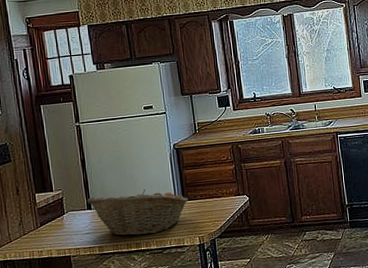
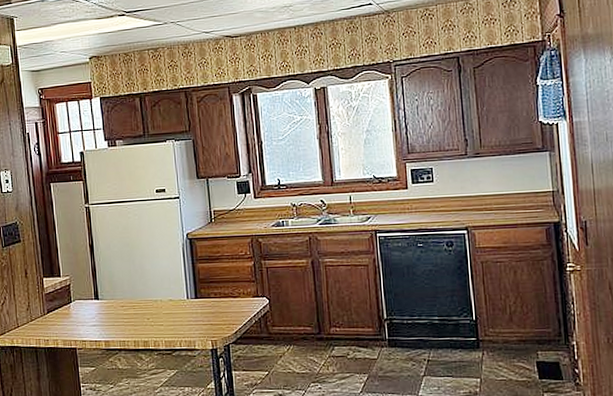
fruit basket: present [86,188,188,237] -> none [94,281,201,333]

